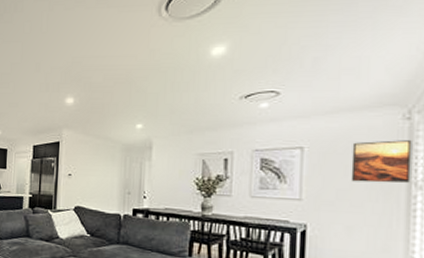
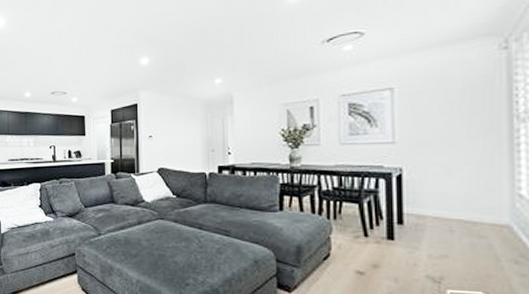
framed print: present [351,140,412,183] -> none [446,71,512,120]

